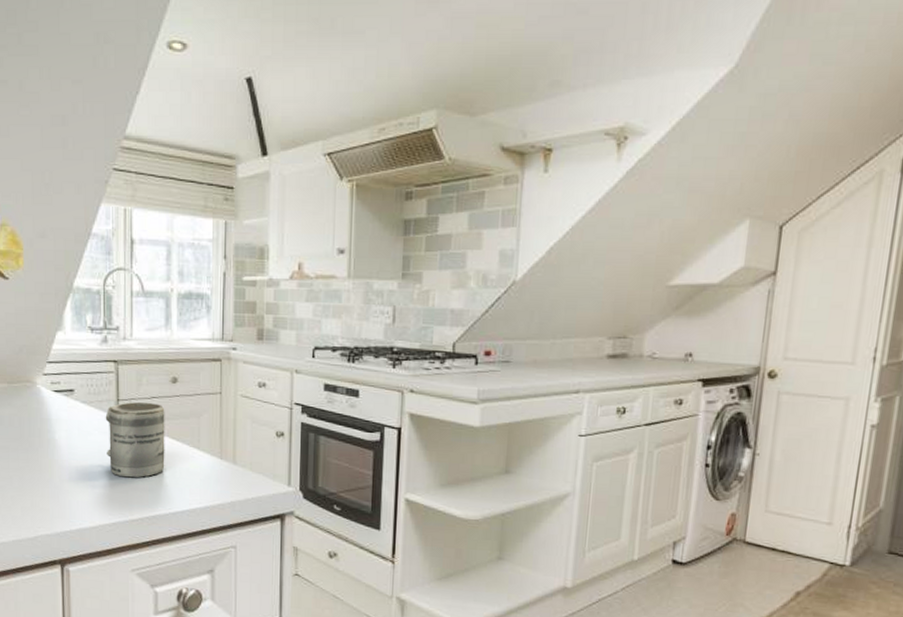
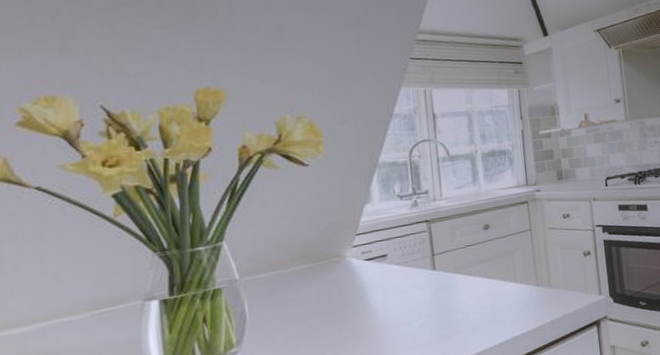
mug: present [105,401,165,478] -> none [421,250,486,325]

